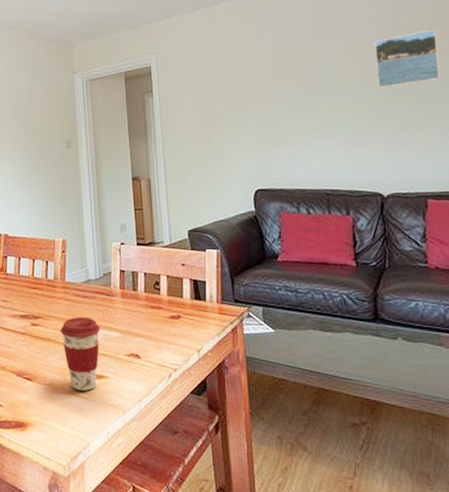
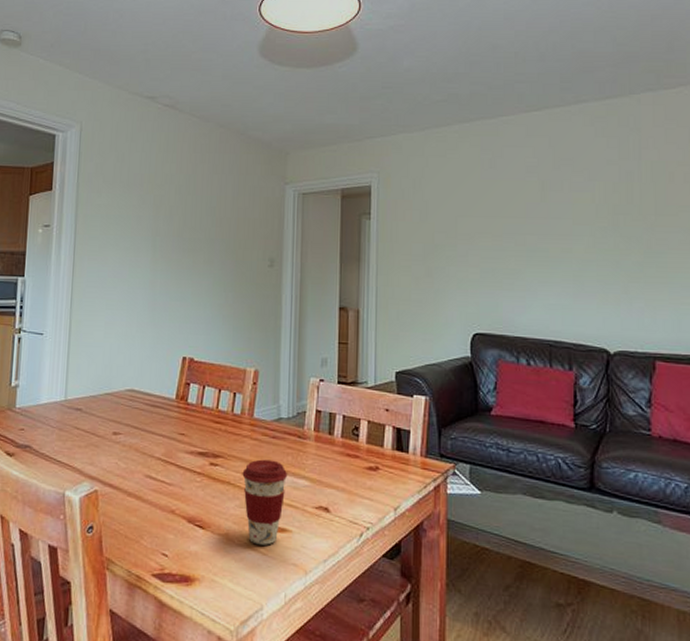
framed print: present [374,29,440,88] -> none [612,177,679,235]

